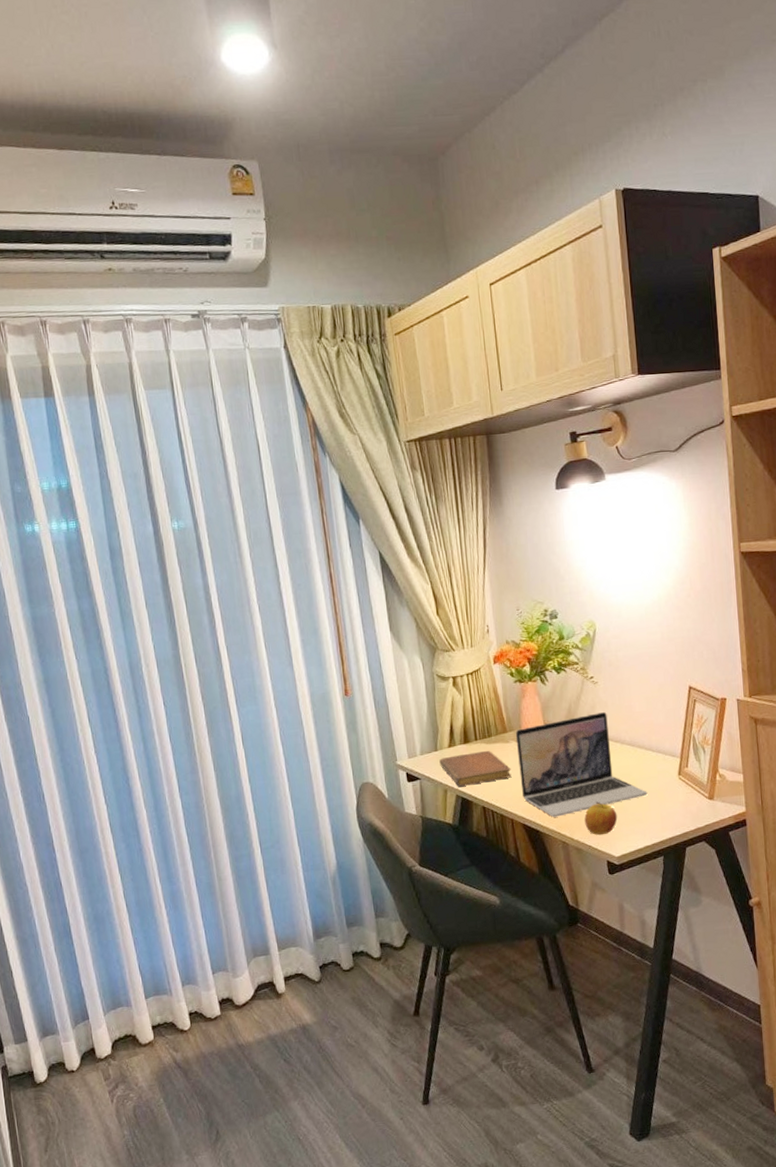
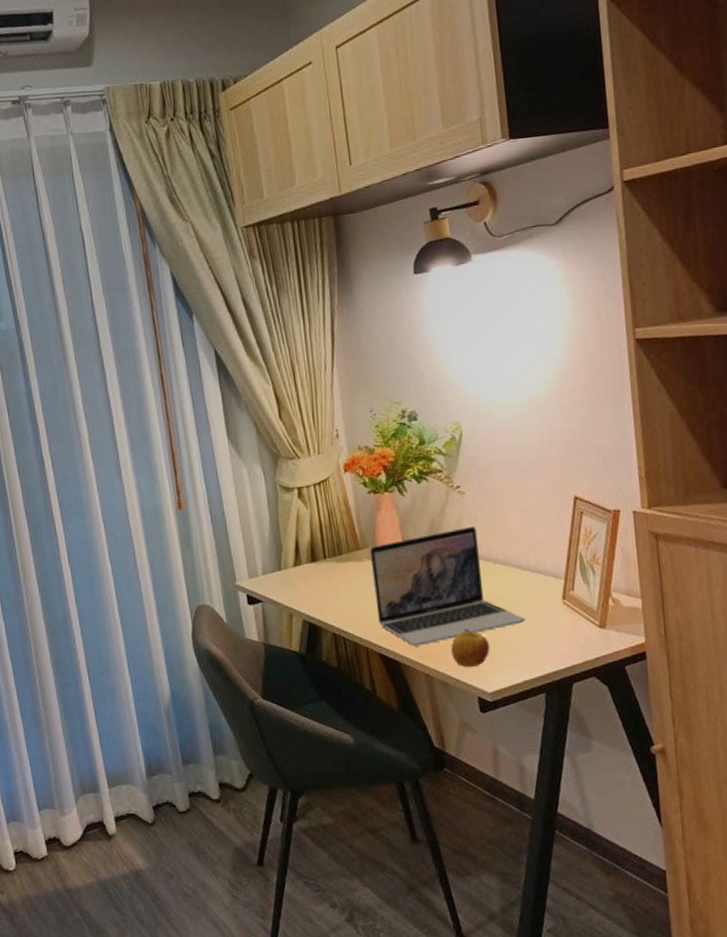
notebook: present [439,750,512,786] -> none [283,569,366,610]

